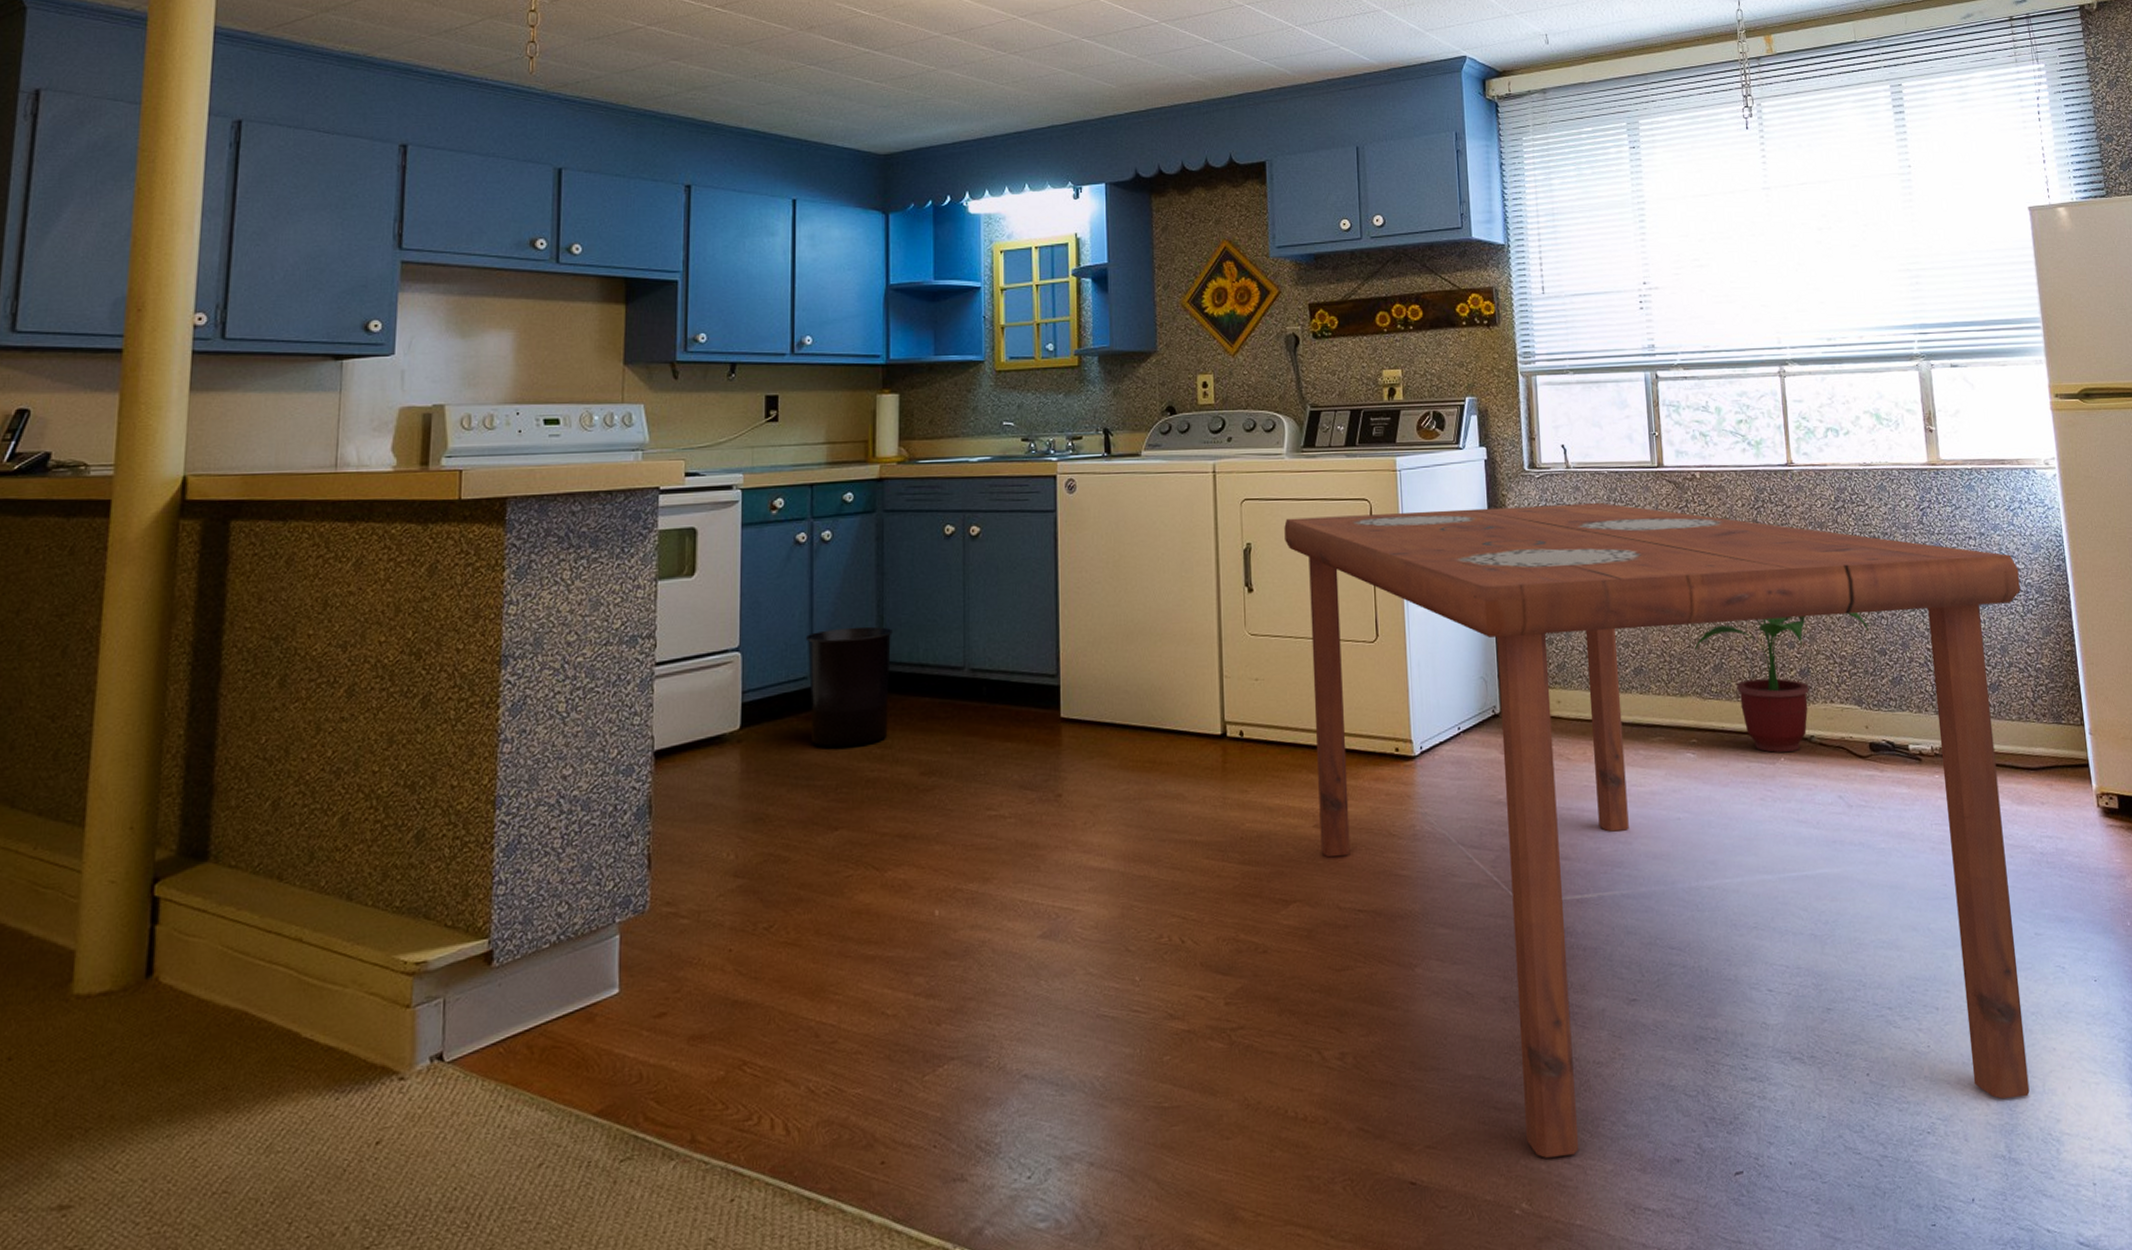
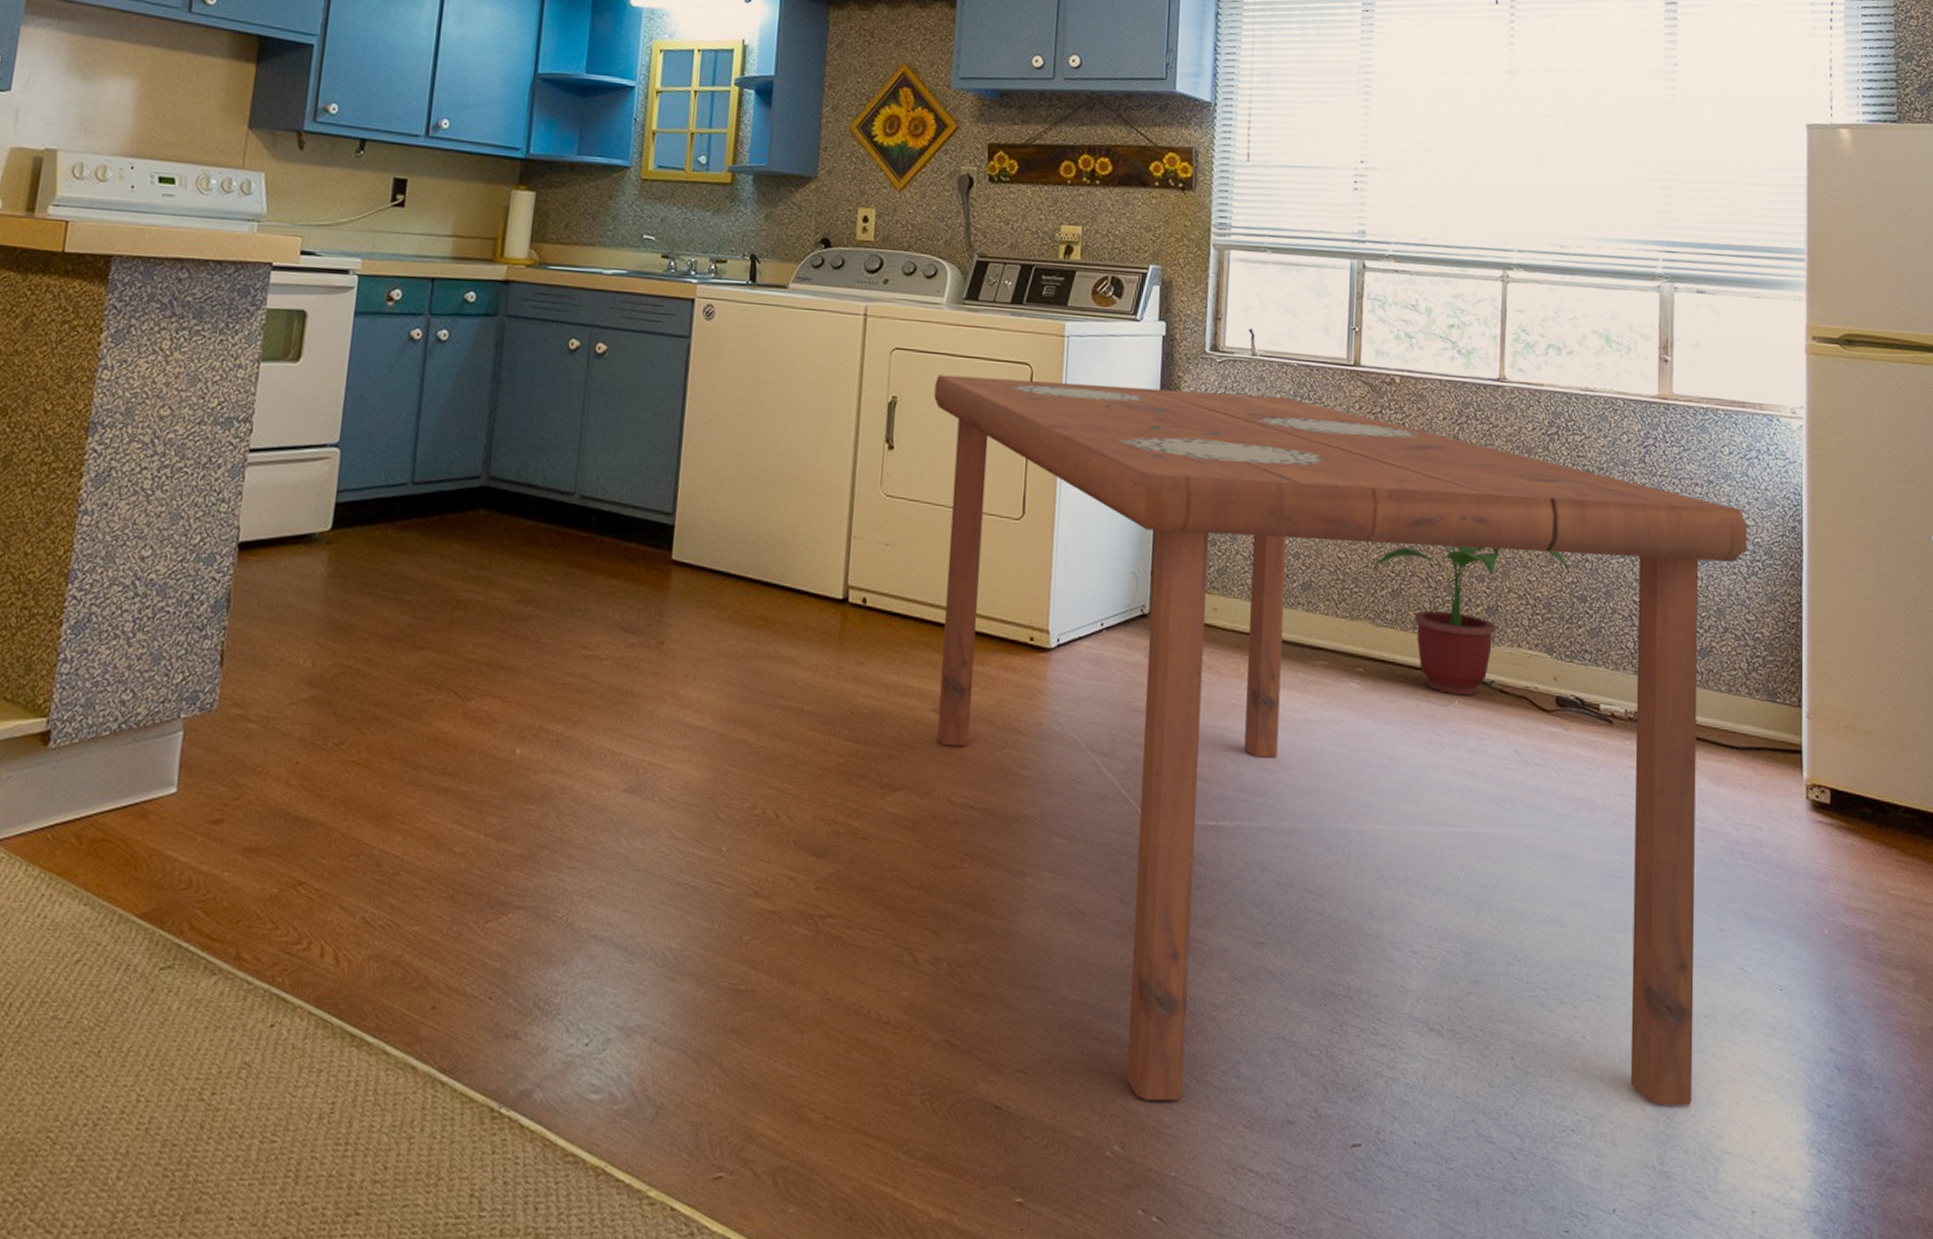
waste bin: present [805,626,893,749] -> none [405,435,503,565]

